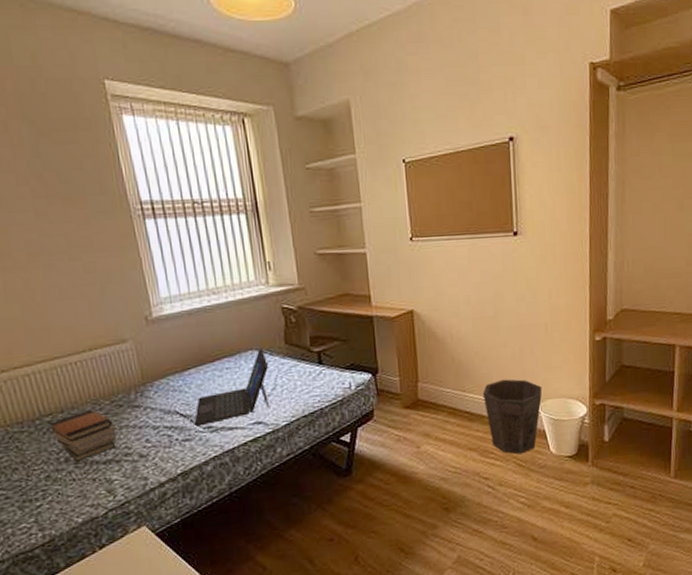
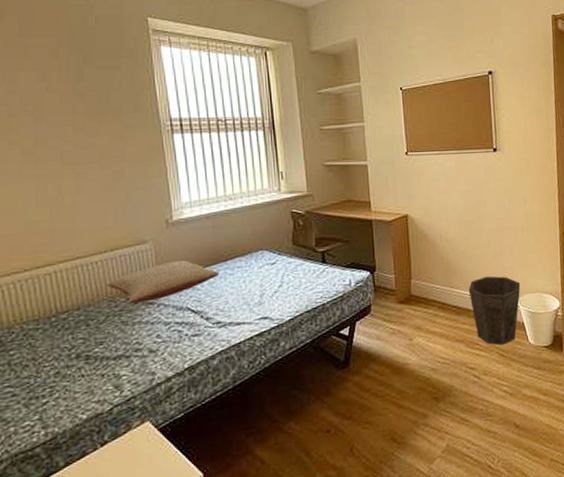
book stack: present [48,410,117,462] -> none [64,307,129,358]
pillow: none [89,360,208,406] -> present [107,260,220,303]
laptop: present [194,348,270,426] -> none [204,248,277,321]

